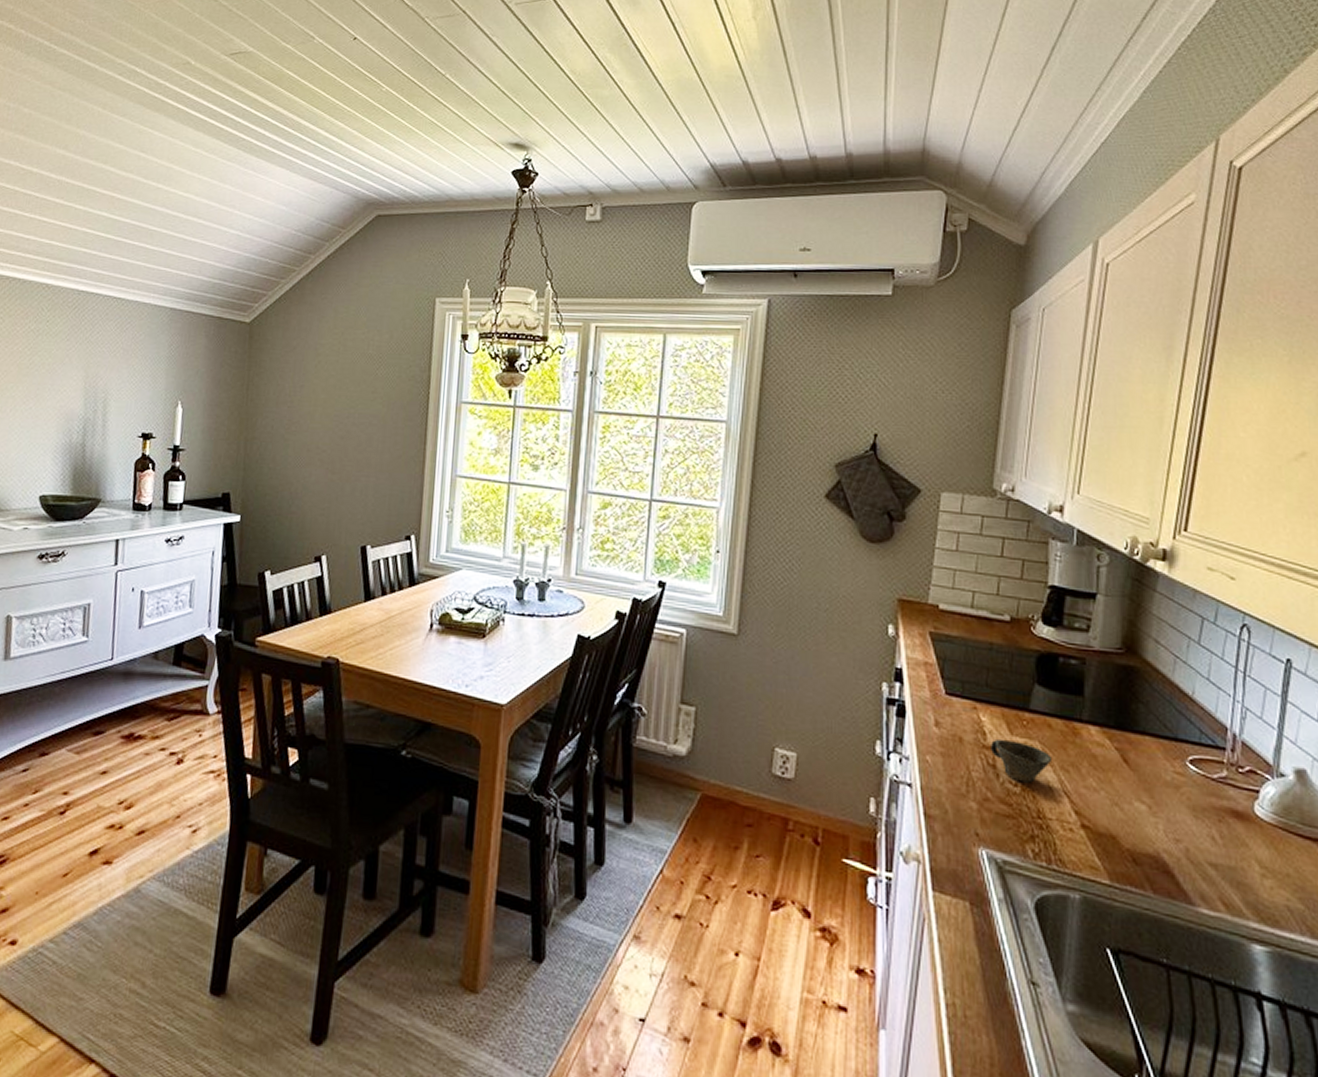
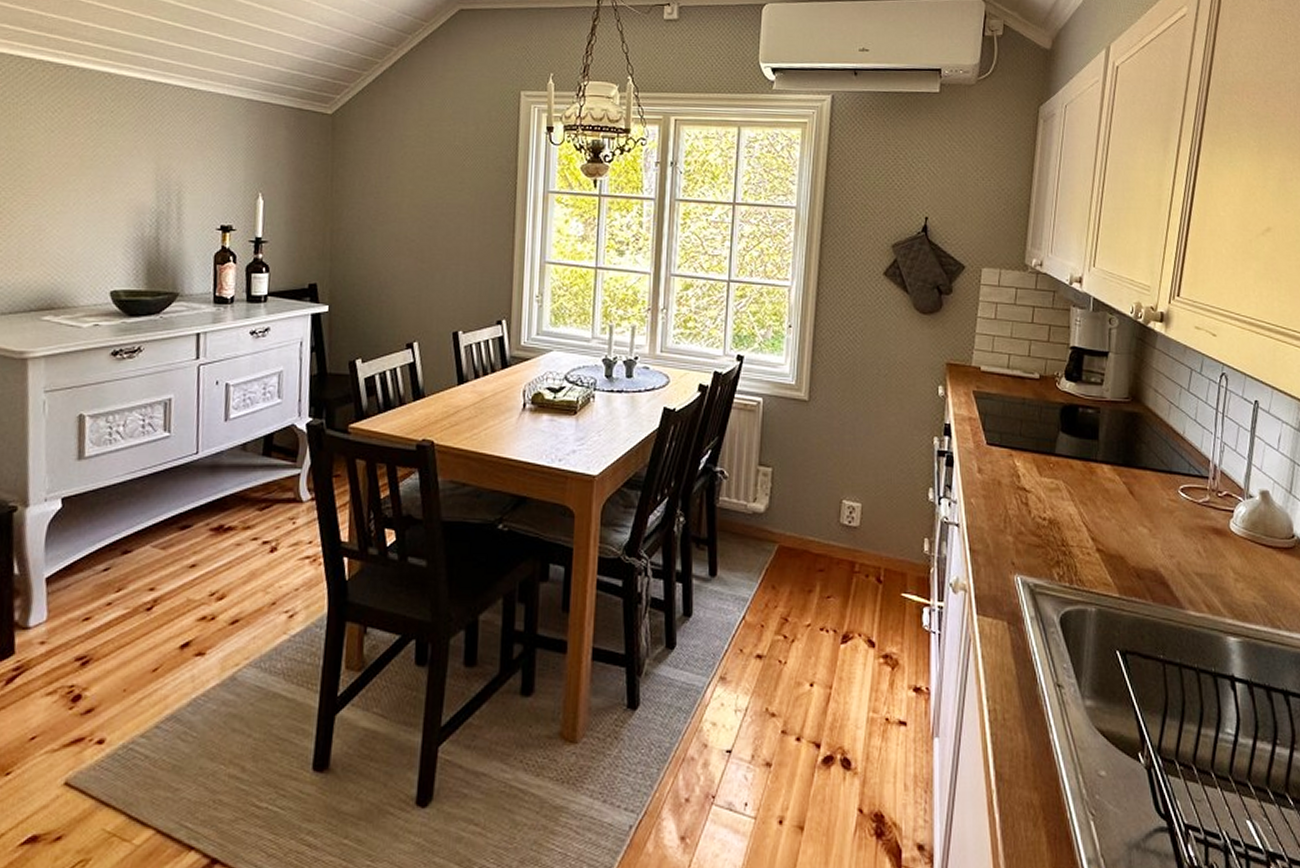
cup: present [991,738,1053,783] -> none [1024,480,1074,517]

